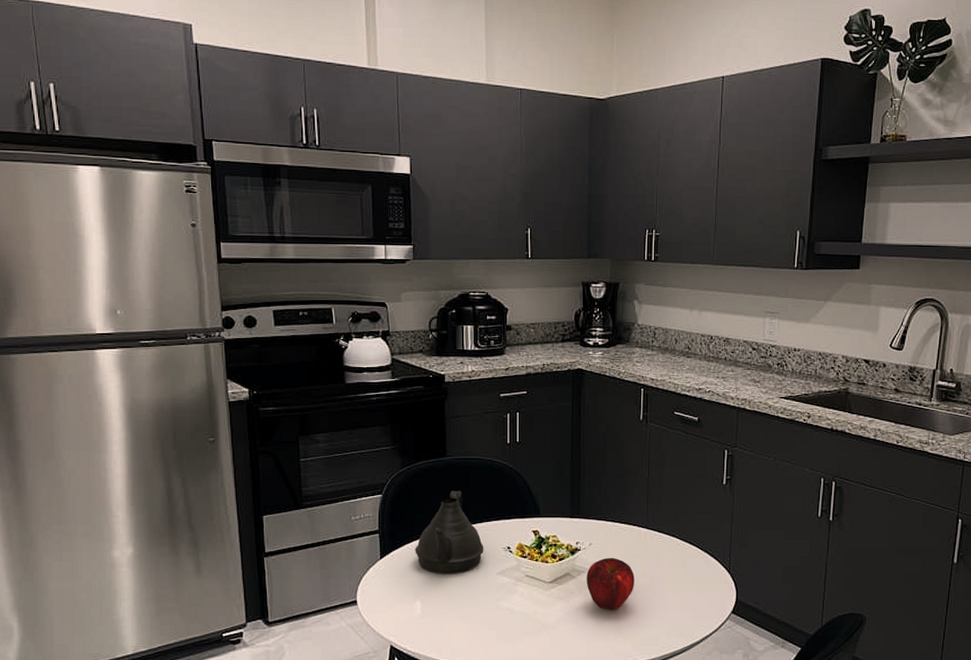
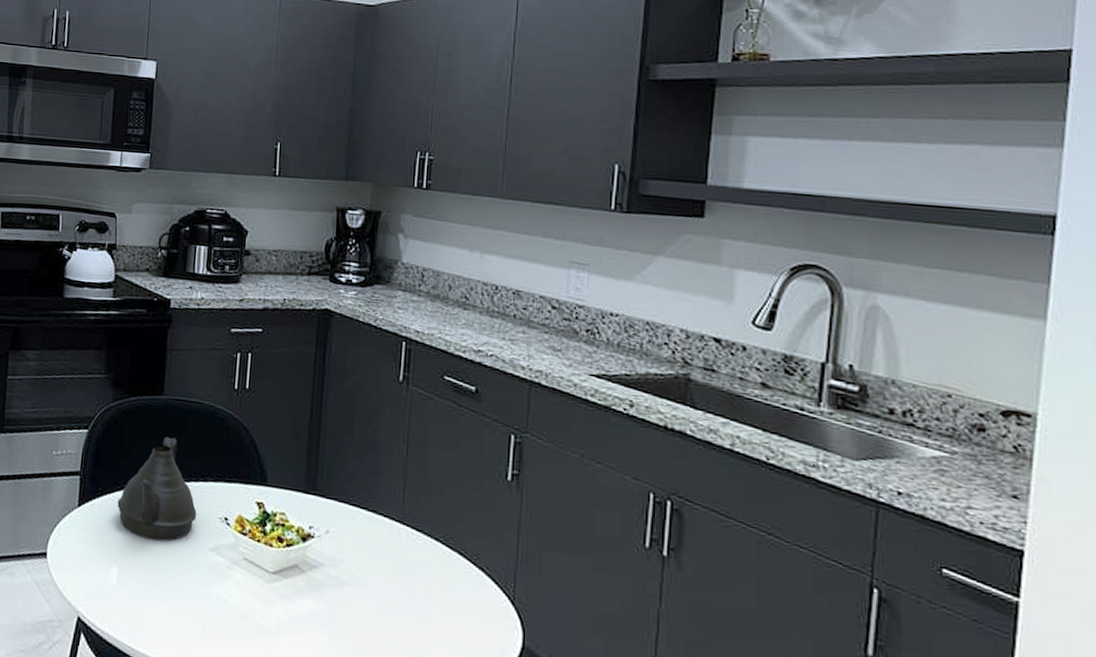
apple: present [586,557,635,610] -> none [319,553,383,627]

